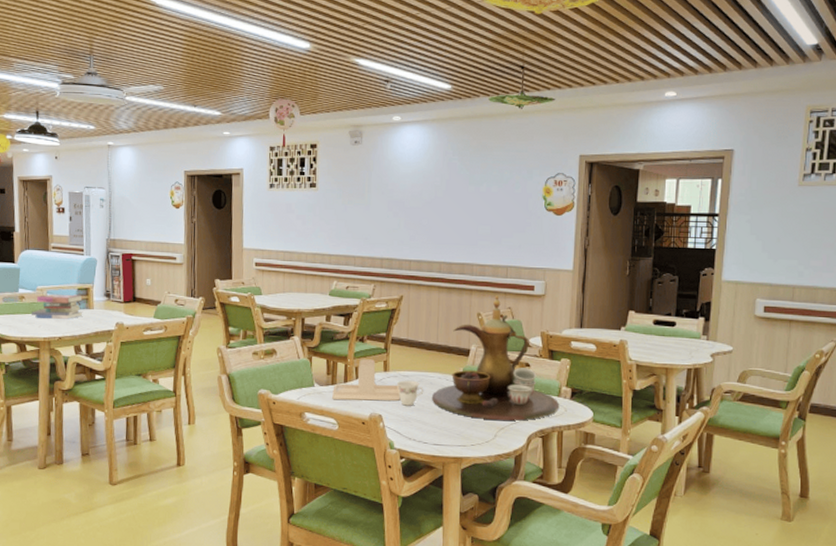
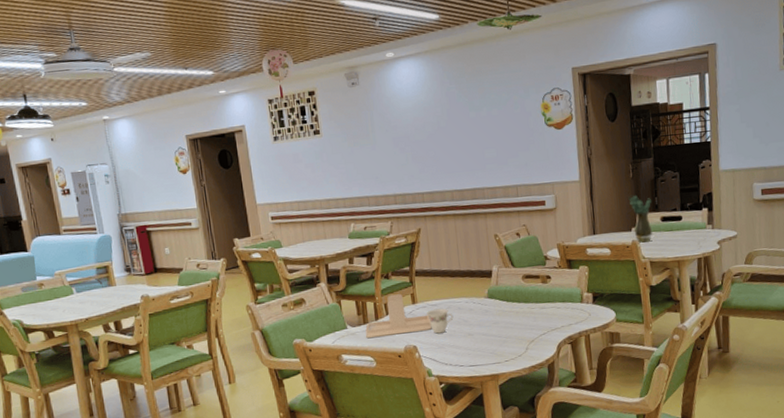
books: present [31,293,83,319] -> none [52,273,105,303]
tea set: present [431,295,560,421] -> none [461,215,584,335]
vase: none [621,291,645,344] -> present [628,194,653,243]

